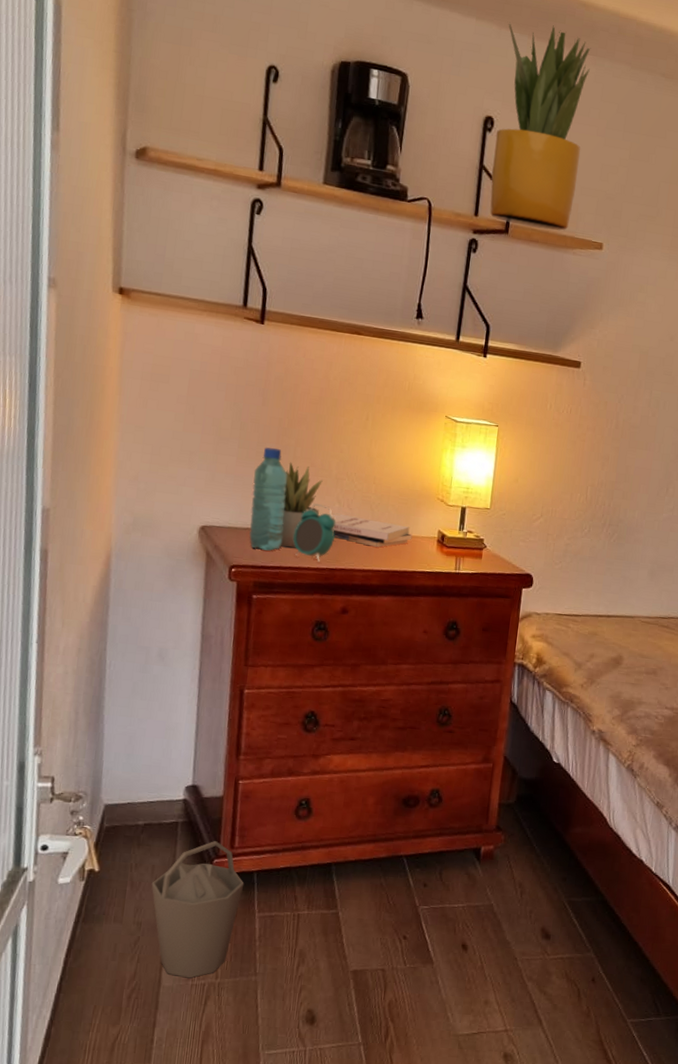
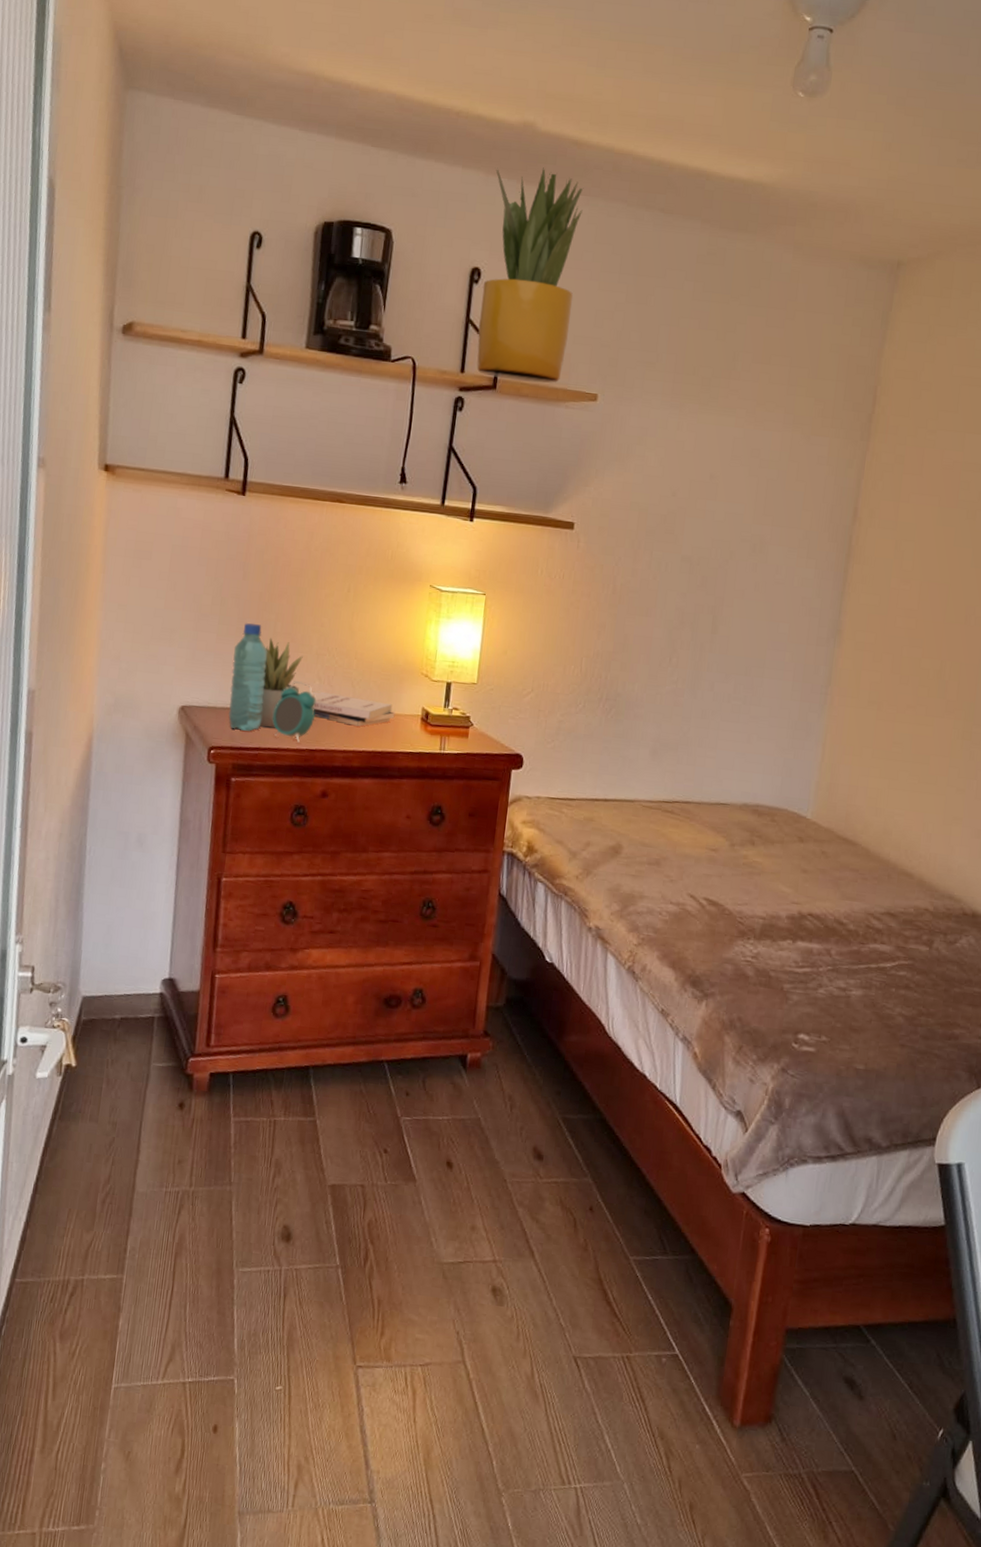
trash bin: present [151,841,244,979] -> none [127,1038,220,1185]

